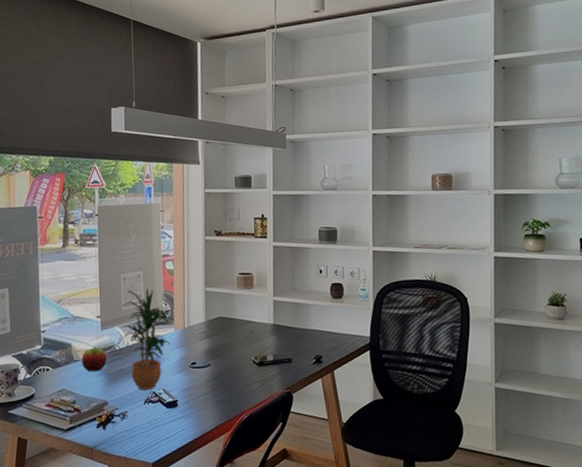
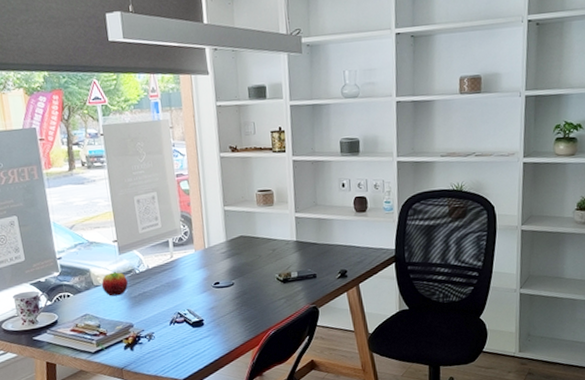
potted plant: present [120,288,175,390] -> none [138,209,195,312]

